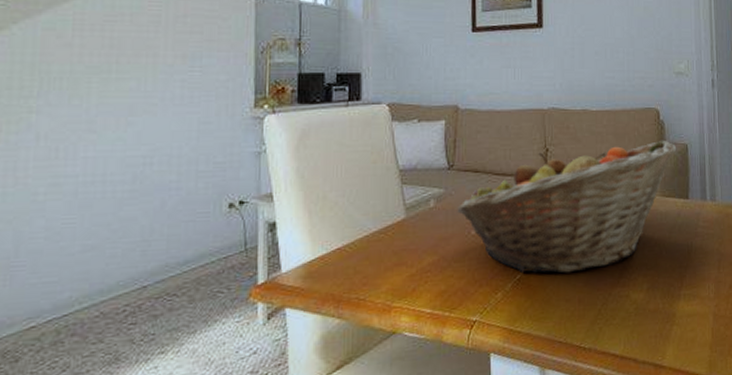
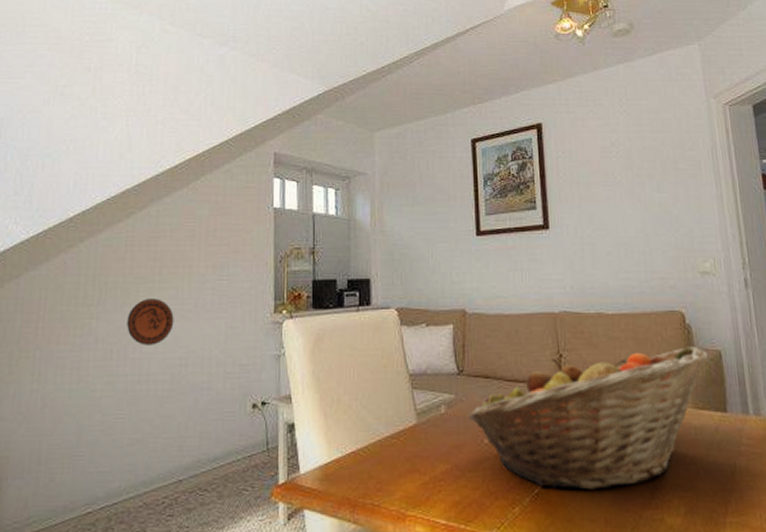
decorative plate: none [76,91,136,143] -> present [127,298,174,346]

